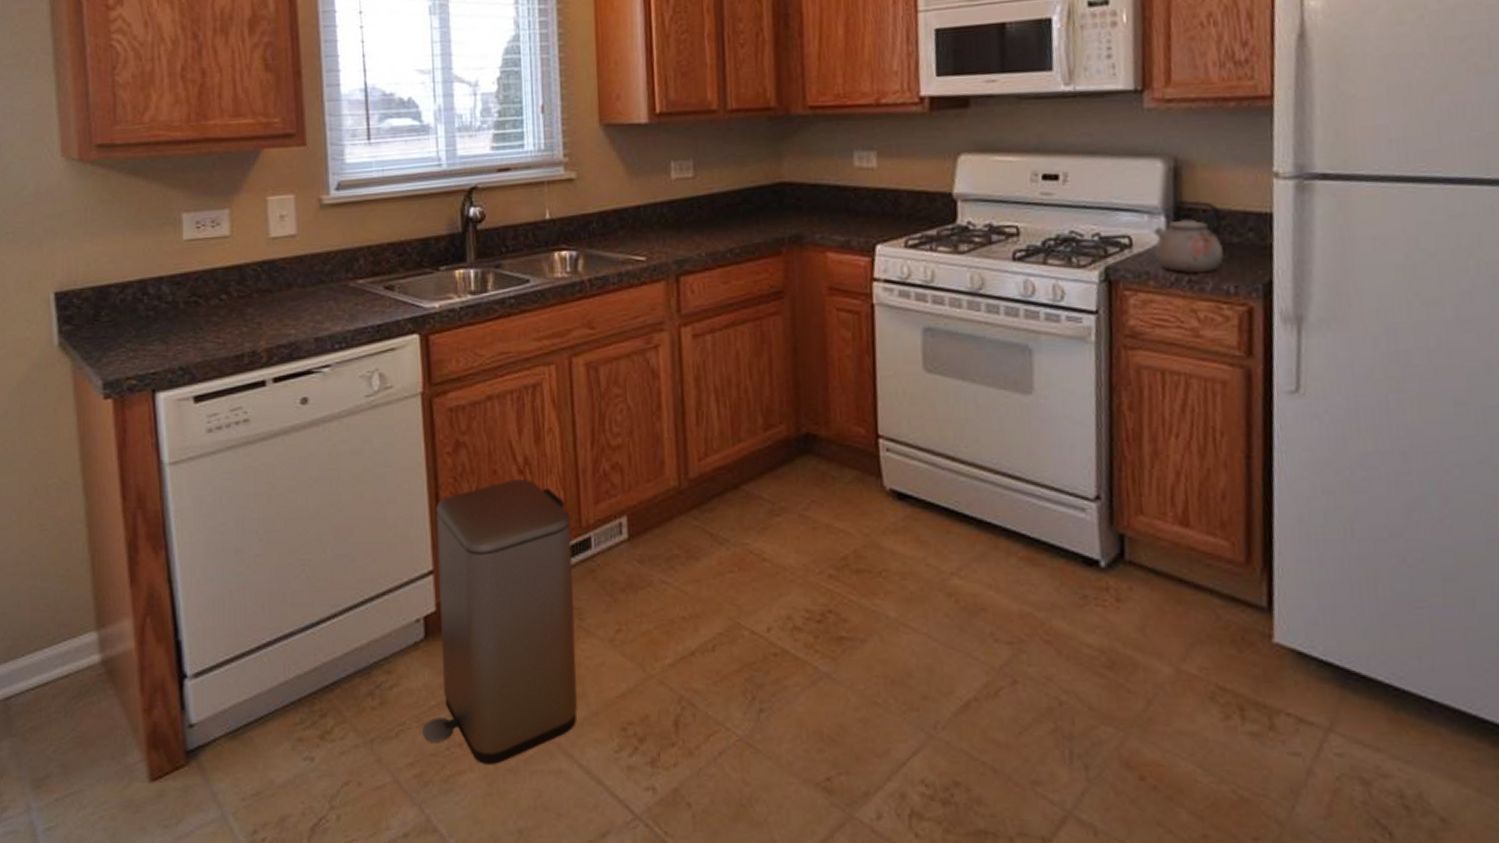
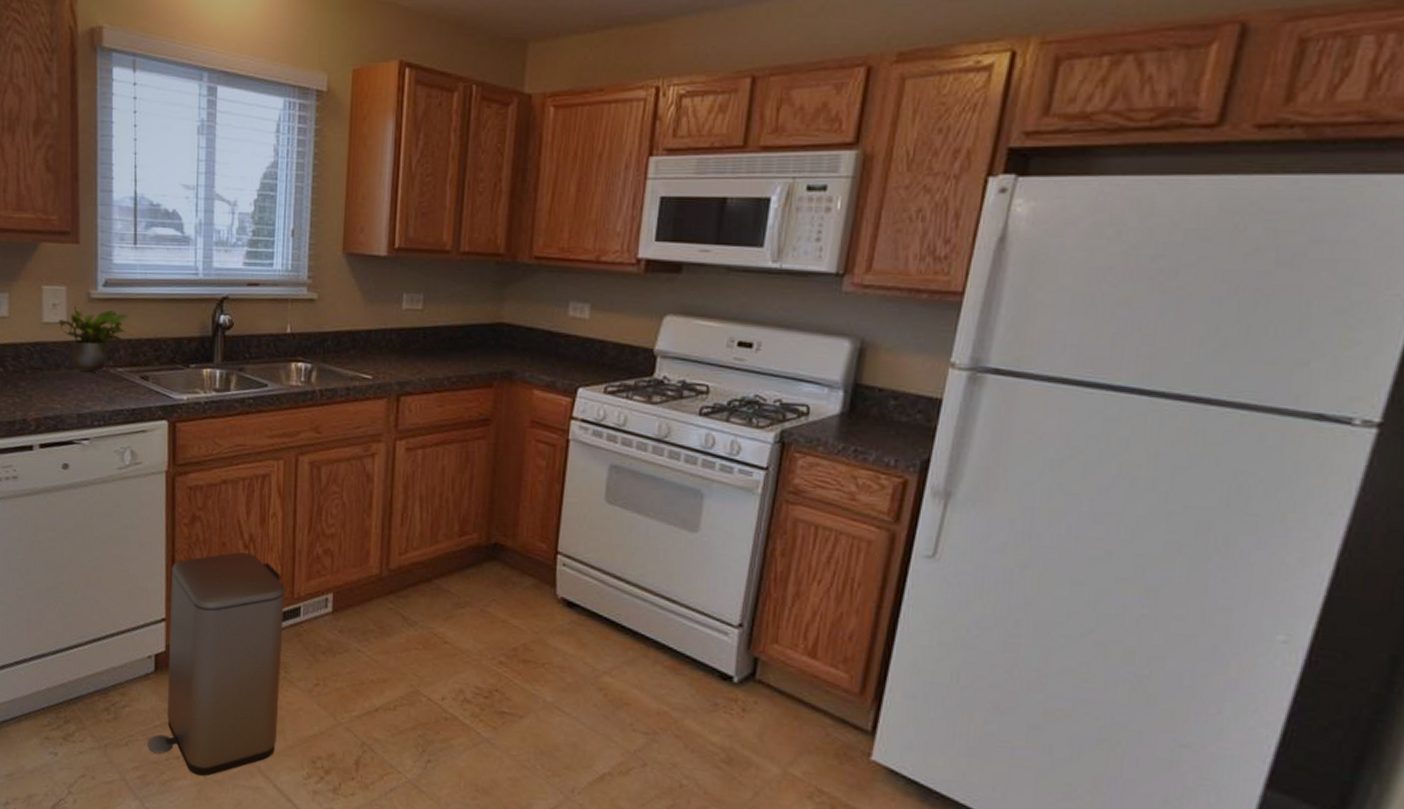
potted plant: none [287,212,367,288] -> present [58,303,129,372]
kettle: present [1153,200,1225,273] -> none [828,379,895,445]

